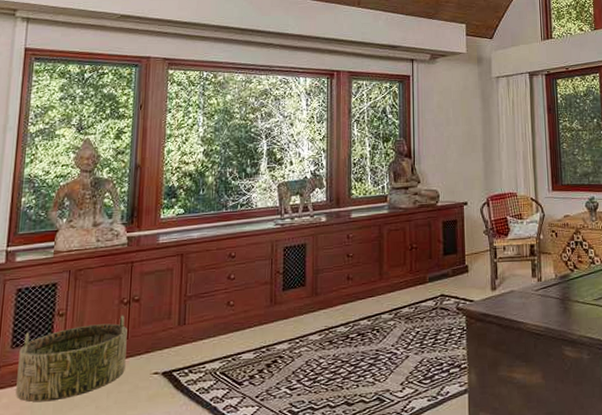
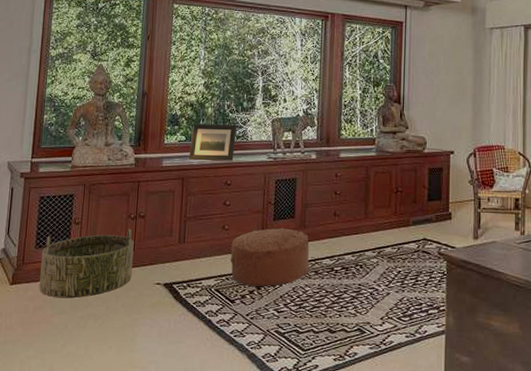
picture frame: none [188,193,241,233] -> present [189,124,238,161]
pouf: none [237,297,323,365] -> present [231,227,309,287]

